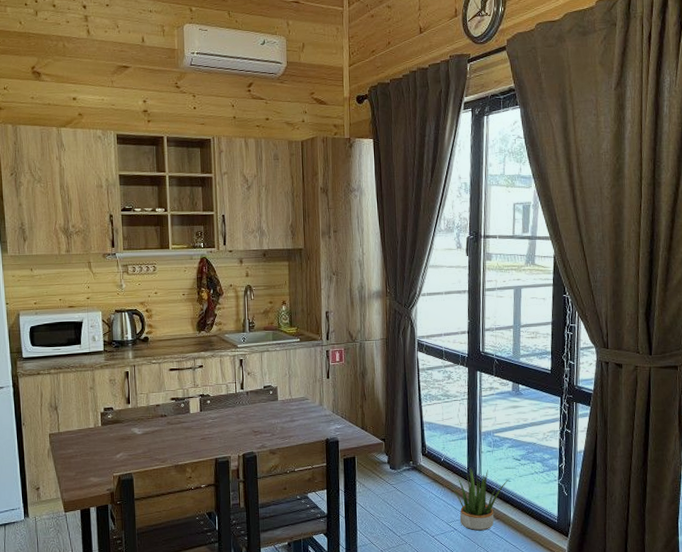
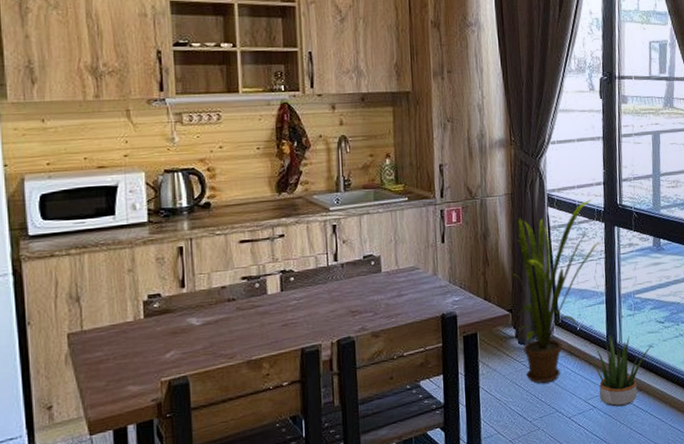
house plant: none [385,346,464,504] -> present [512,200,601,383]

